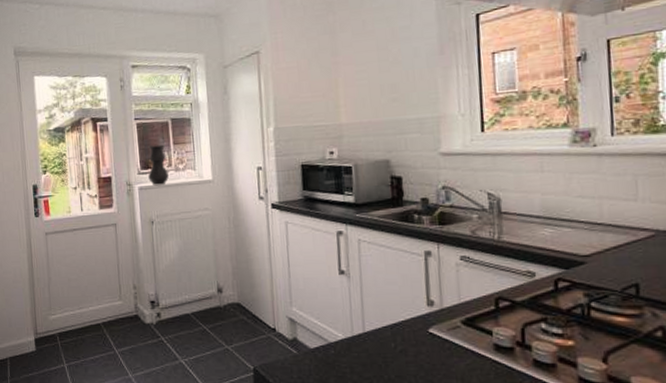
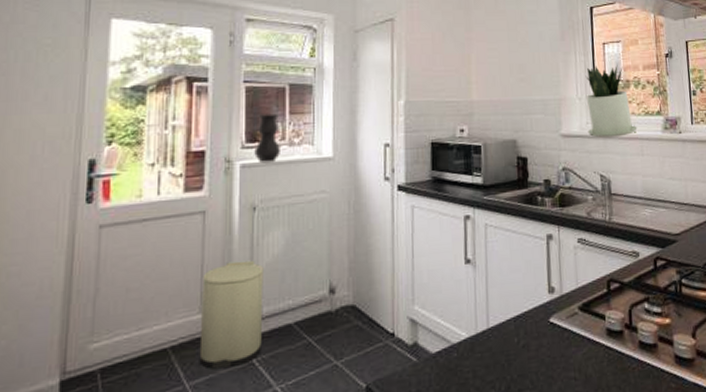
pedal bin: none [119,262,168,343] -> present [199,260,264,370]
planter: none [469,74,536,155] -> present [585,64,637,138]

